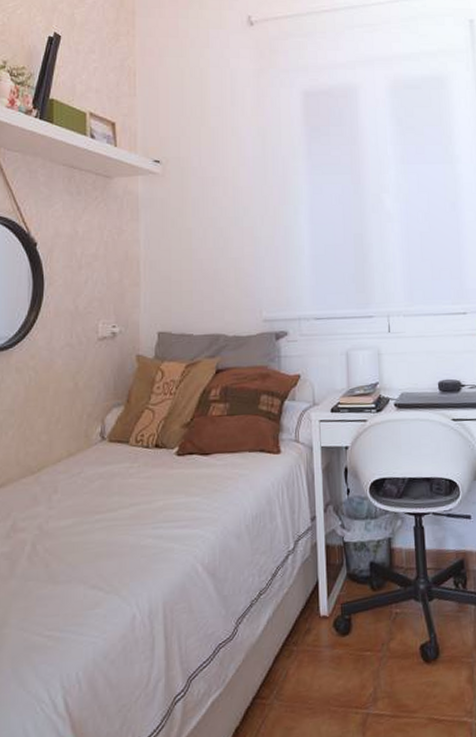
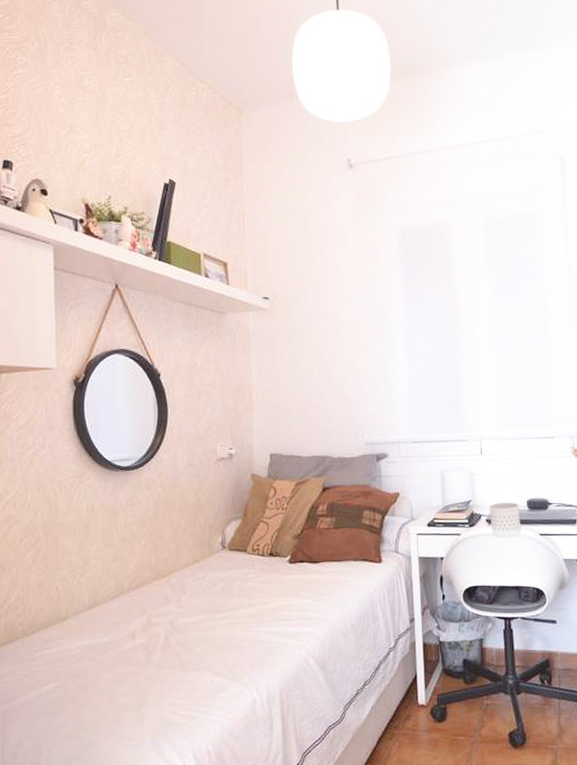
mug: none [397,384,433,425] -> present [489,502,522,539]

